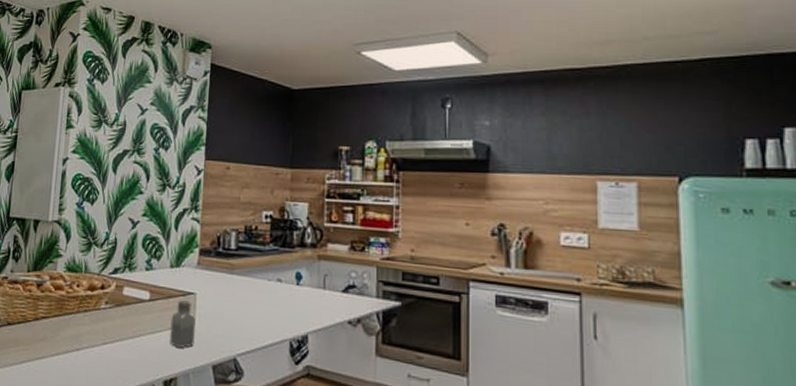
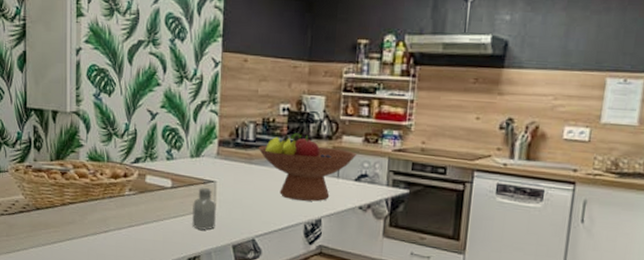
fruit bowl: none [240,241,343,316] -> present [258,133,357,202]

